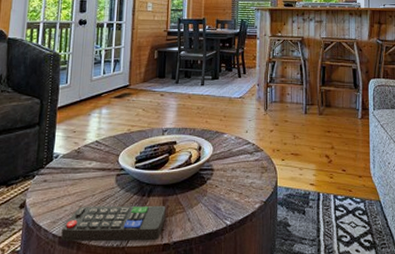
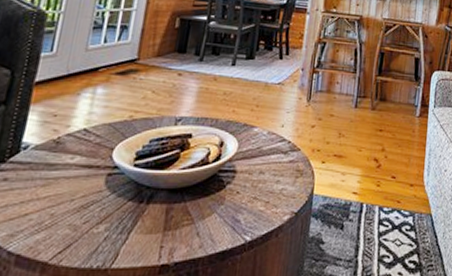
remote control: present [61,205,166,242] -> none [19,214,170,262]

